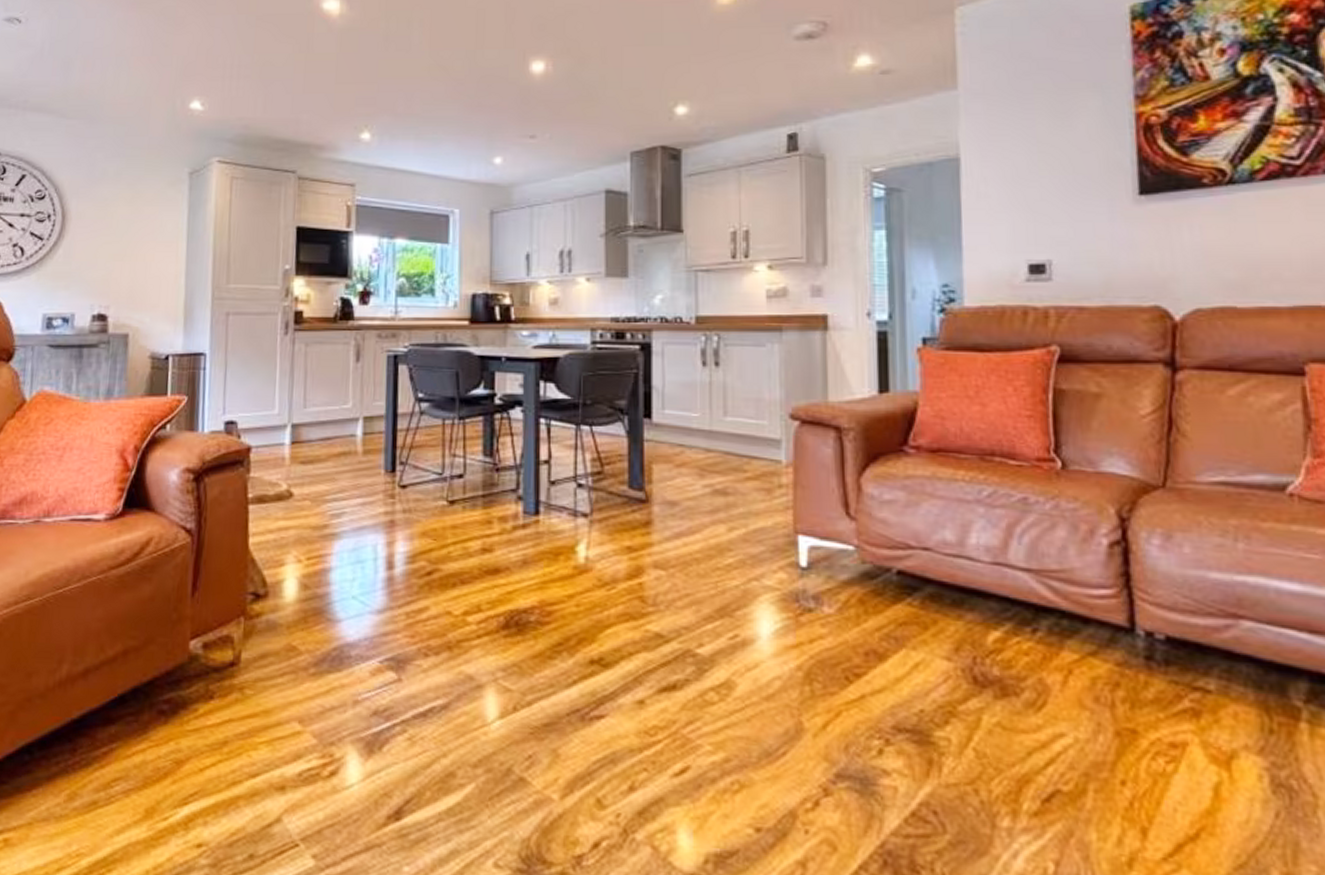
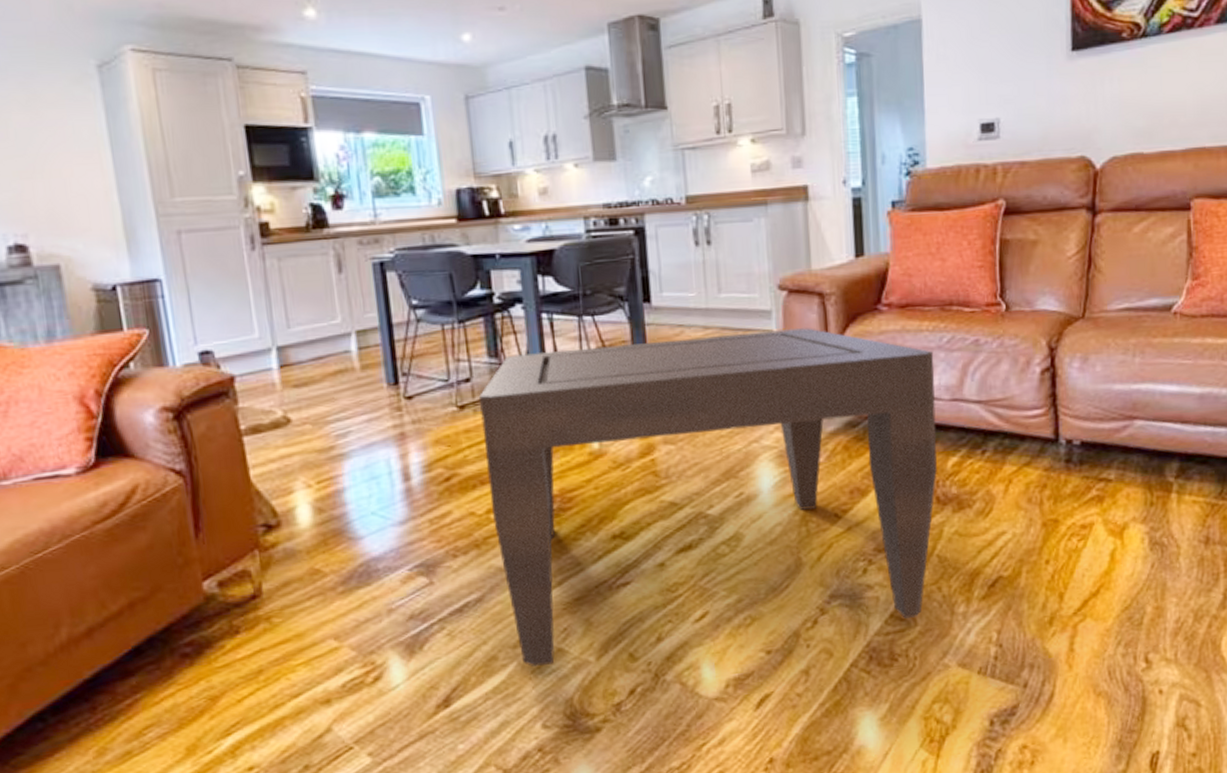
coffee table: none [468,456,974,822] -> present [479,328,937,667]

